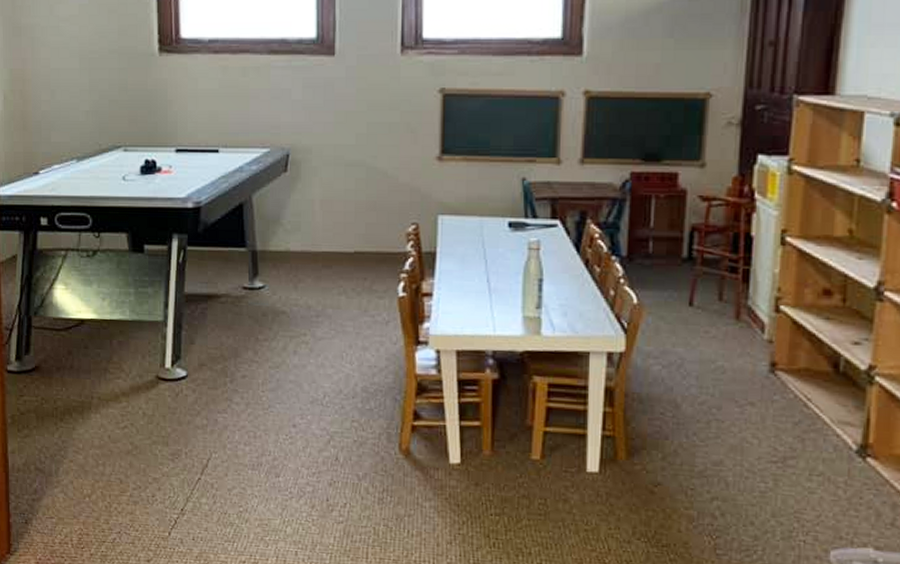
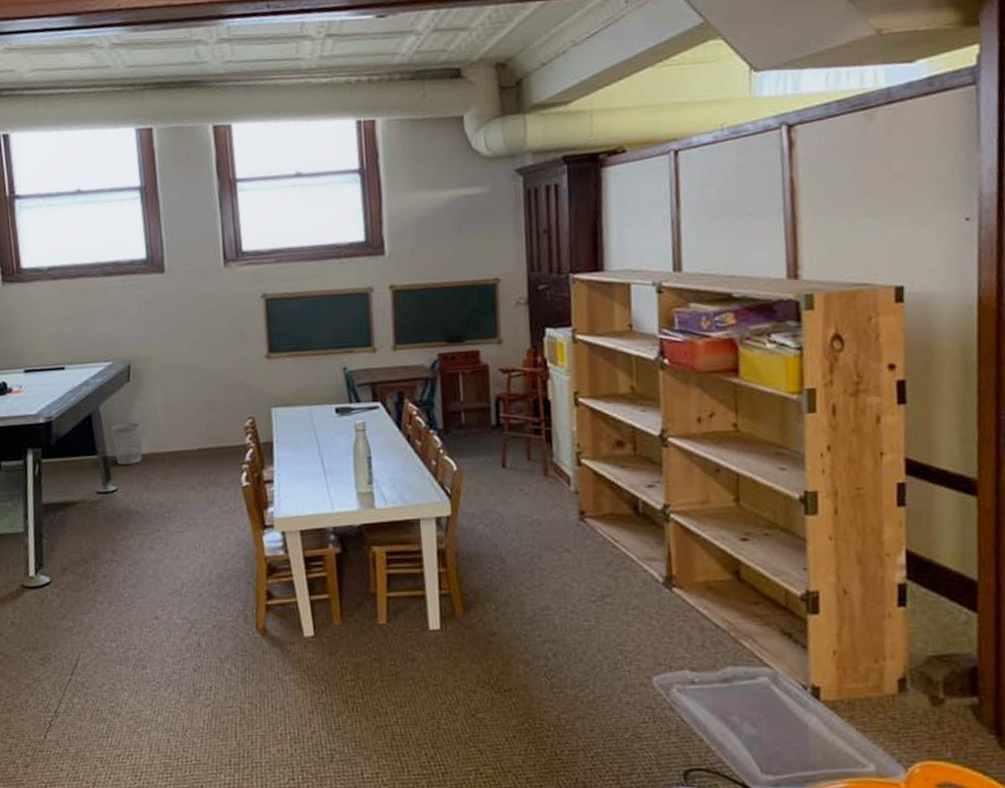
wastebasket: none [263,216,296,261] -> present [111,422,142,465]

